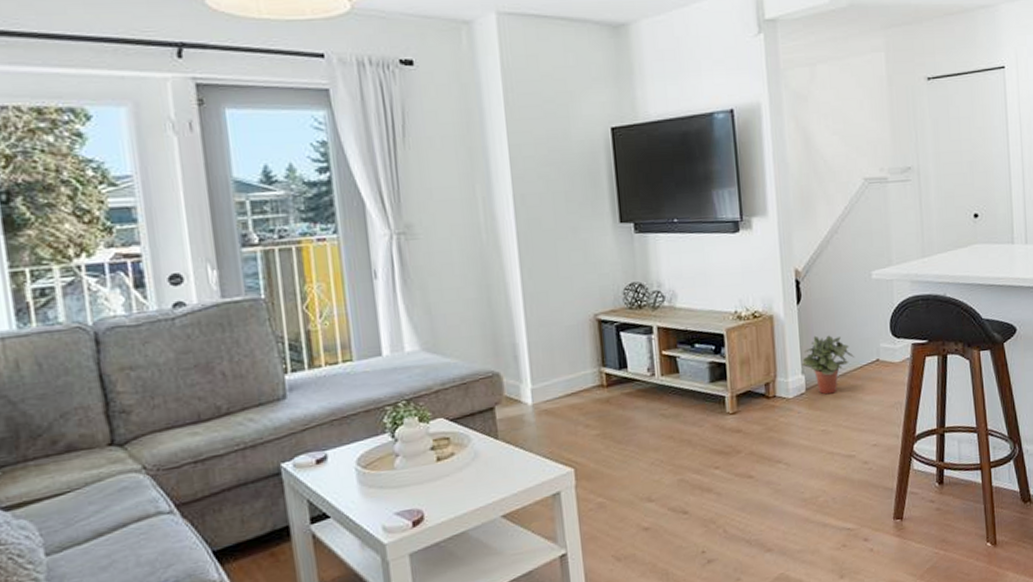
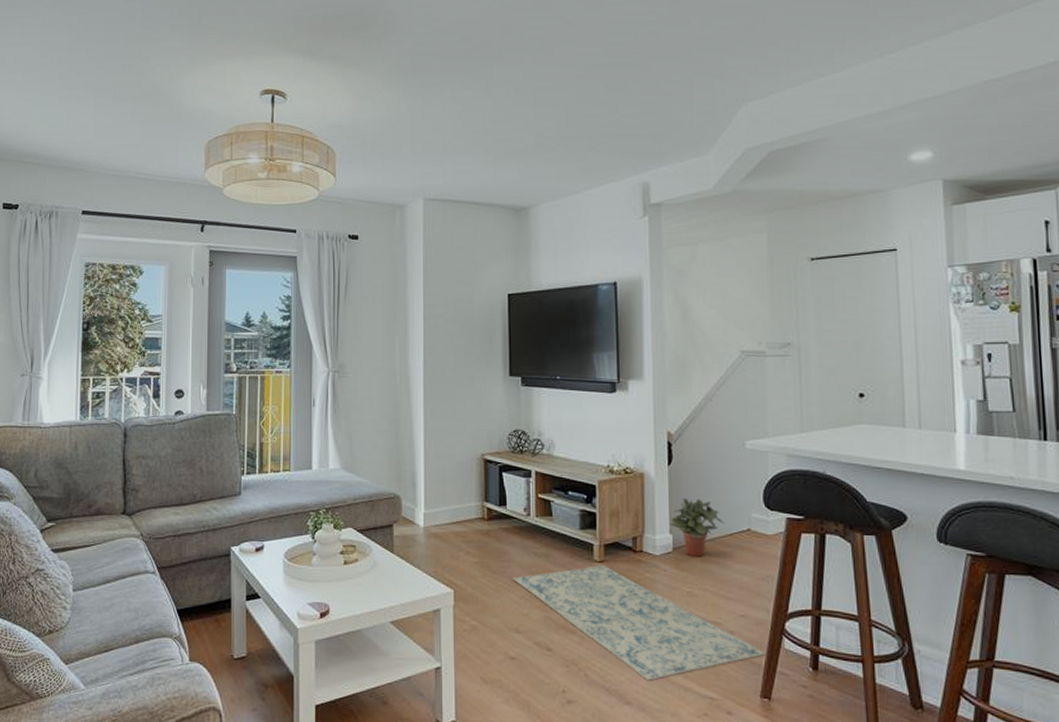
rug: none [641,416,897,525] -> present [513,565,766,681]

